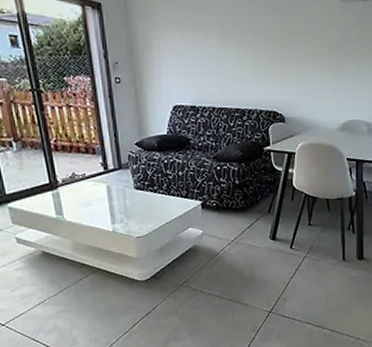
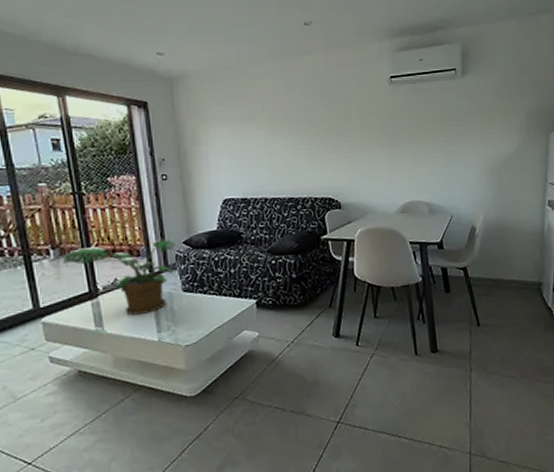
potted plant: none [25,139,129,207] -> present [63,239,176,315]

